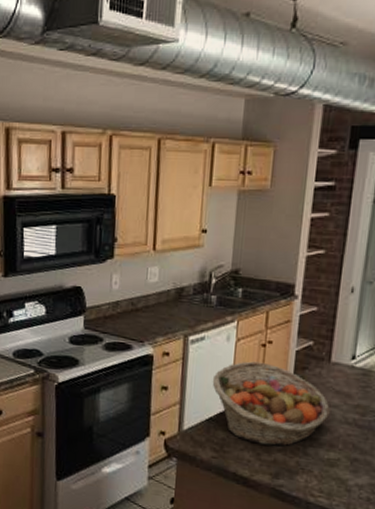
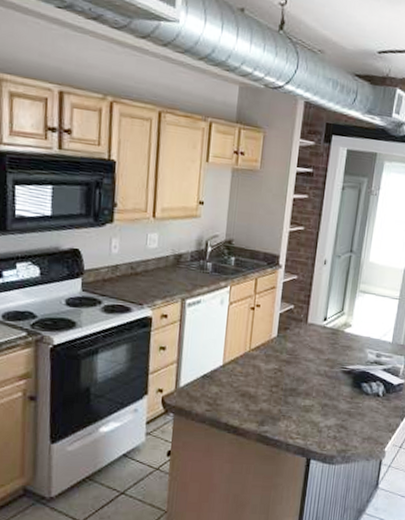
fruit basket: present [212,361,330,447] -> none [207,322,307,397]

